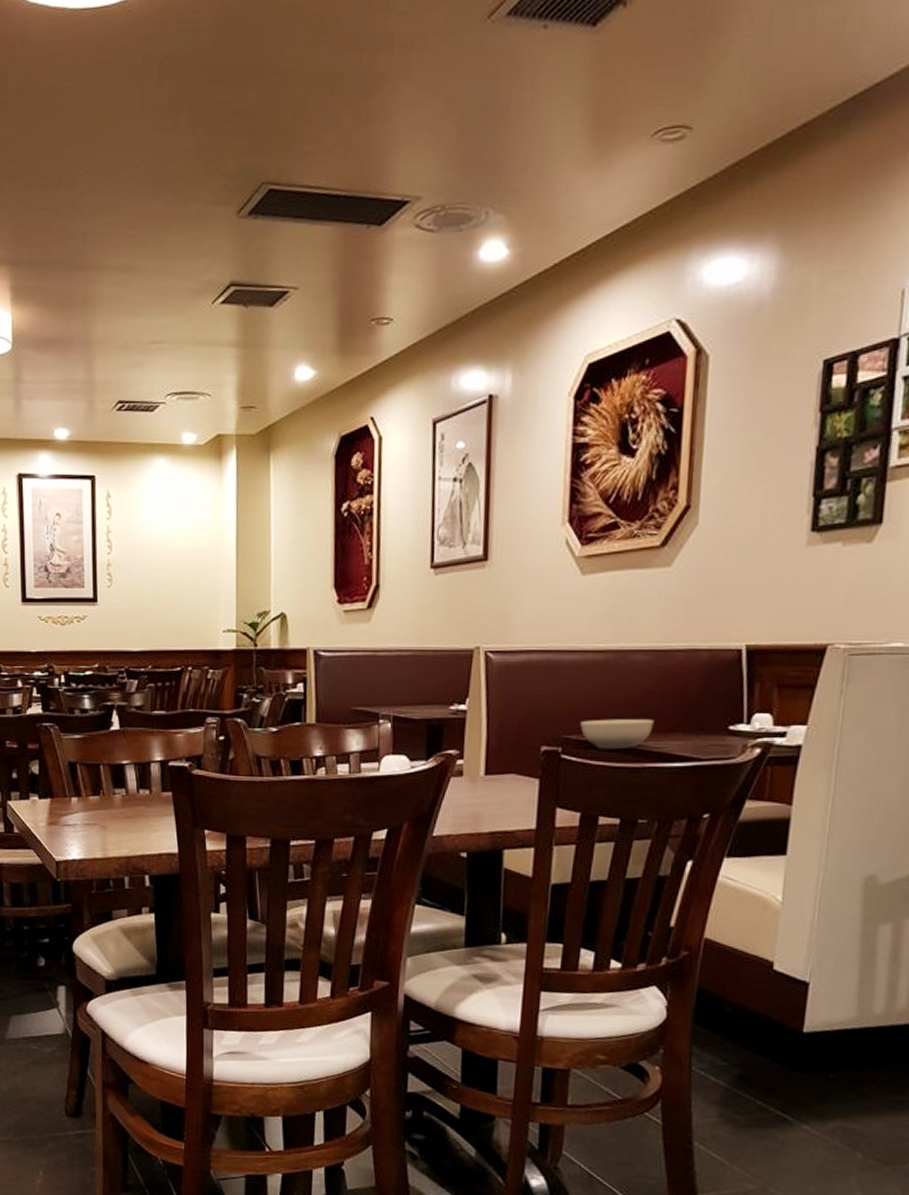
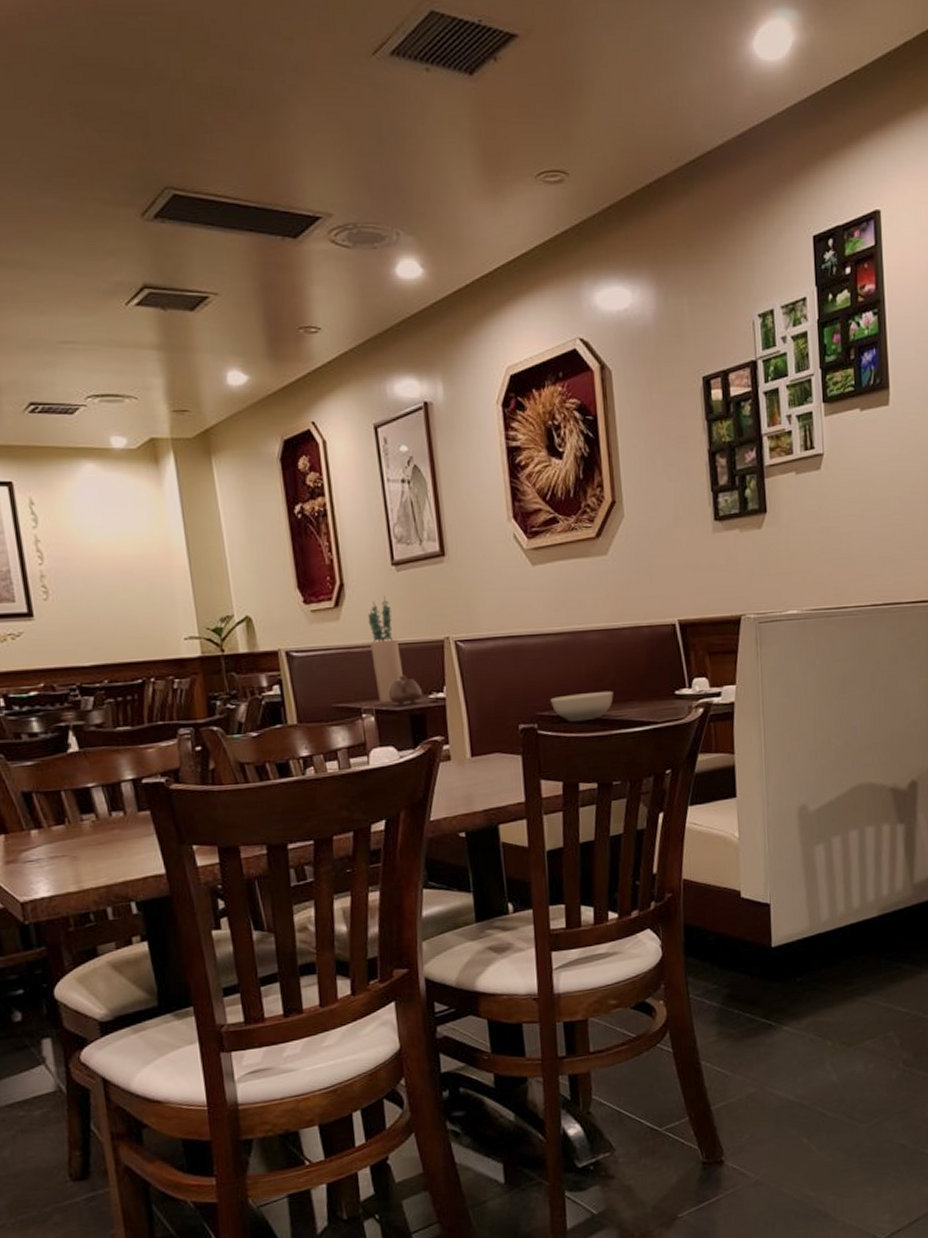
vase: none [397,600,427,712] -> present [368,596,404,705]
teapot: none [408,683,444,715] -> present [388,675,423,707]

